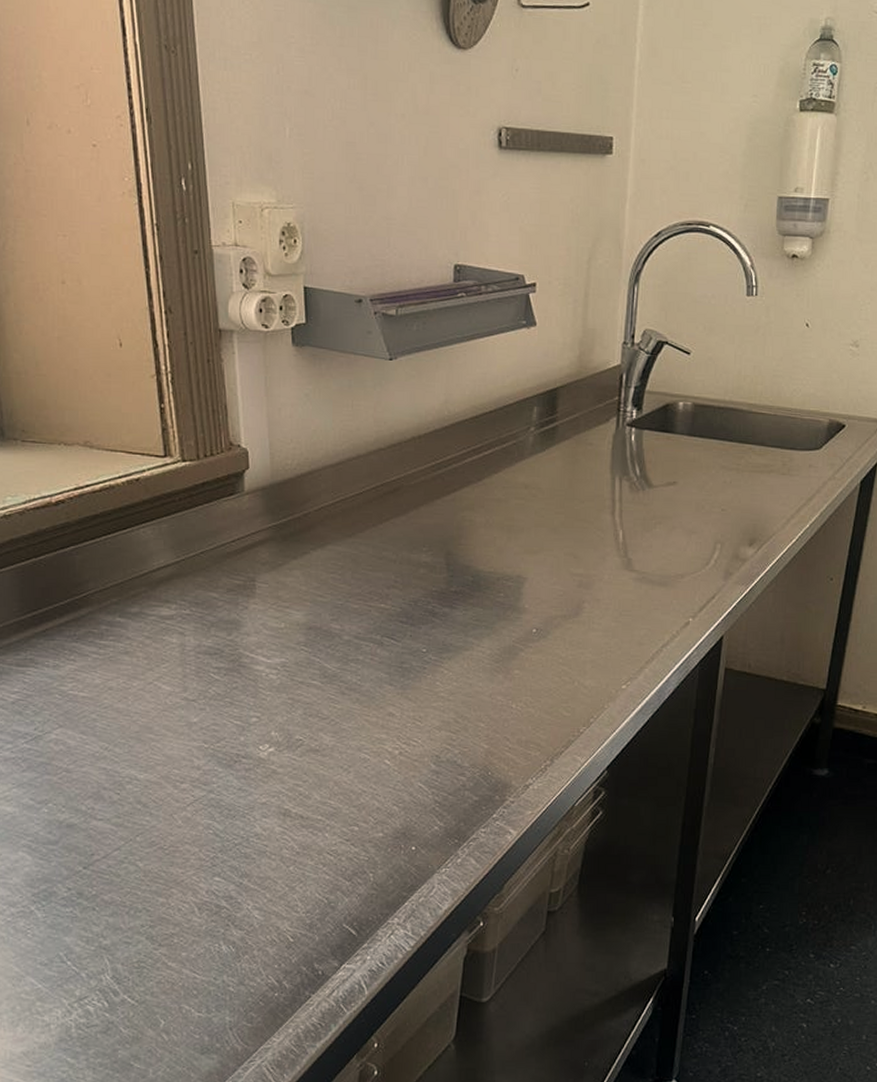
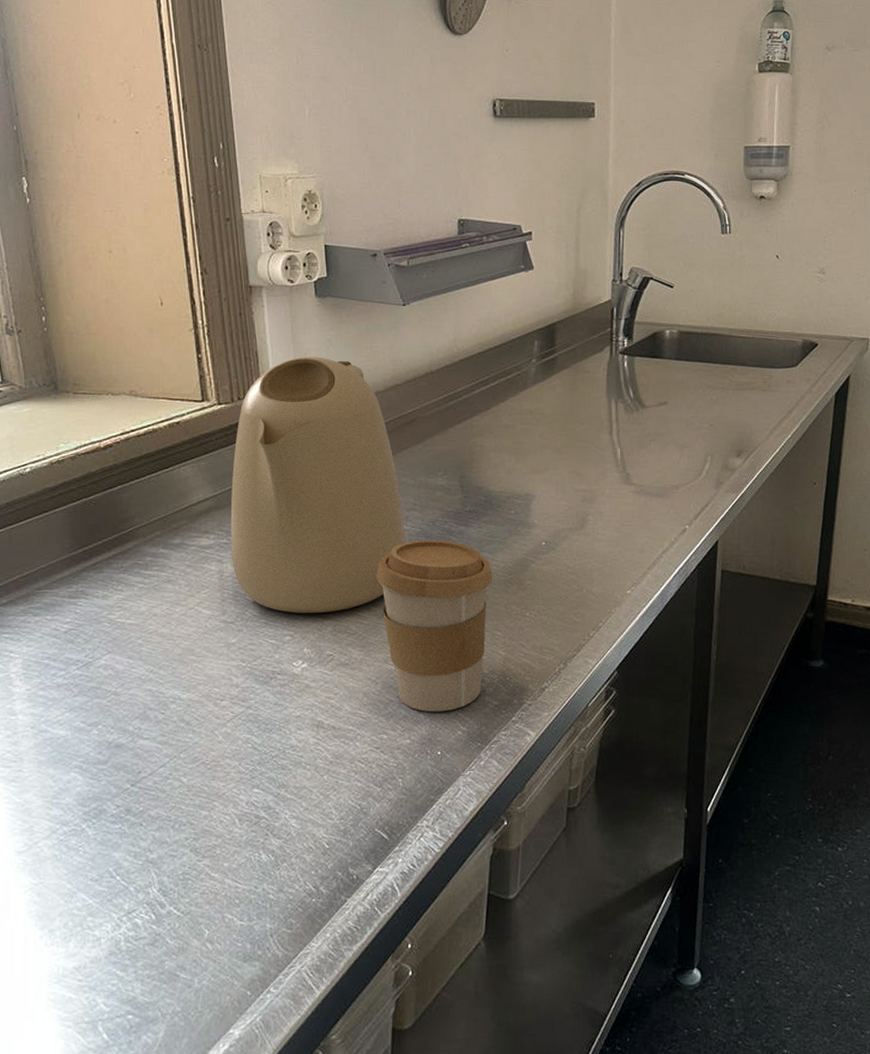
kettle: none [193,412,385,695] -> present [230,357,406,614]
coffee cup: none [352,621,477,805] -> present [376,540,492,712]

